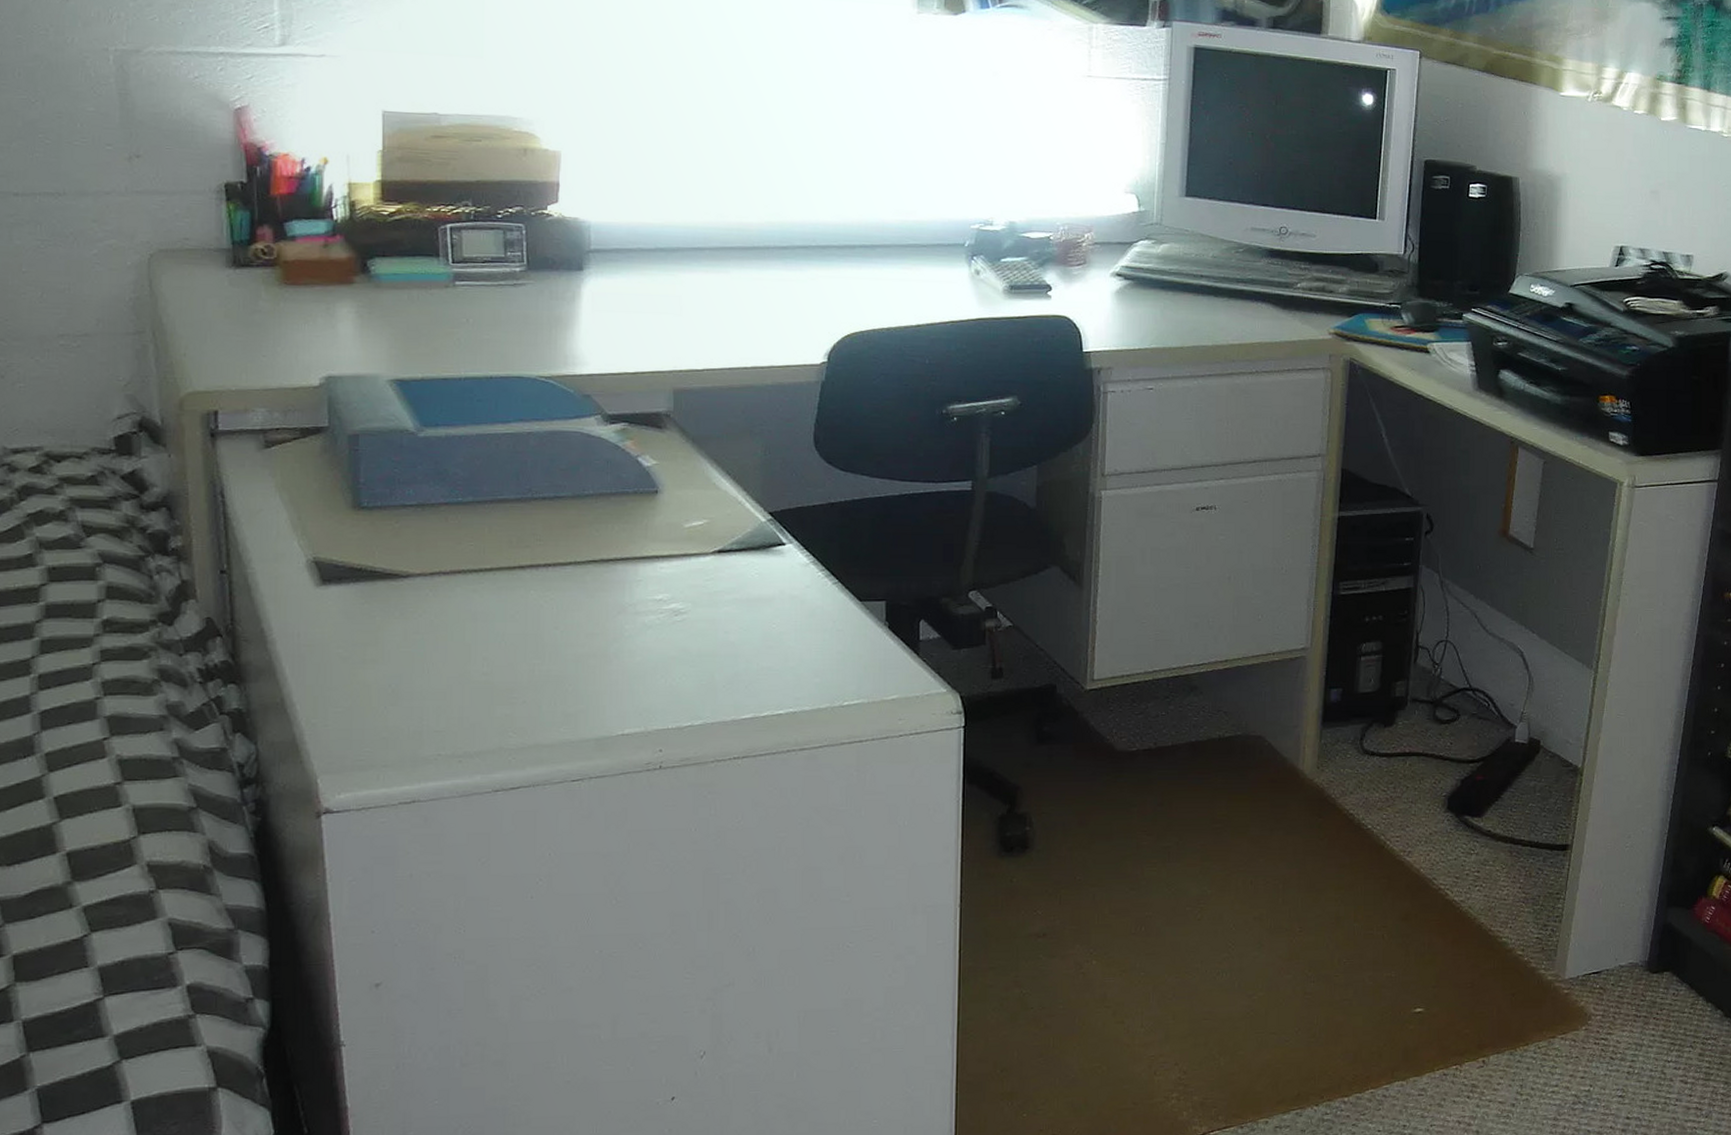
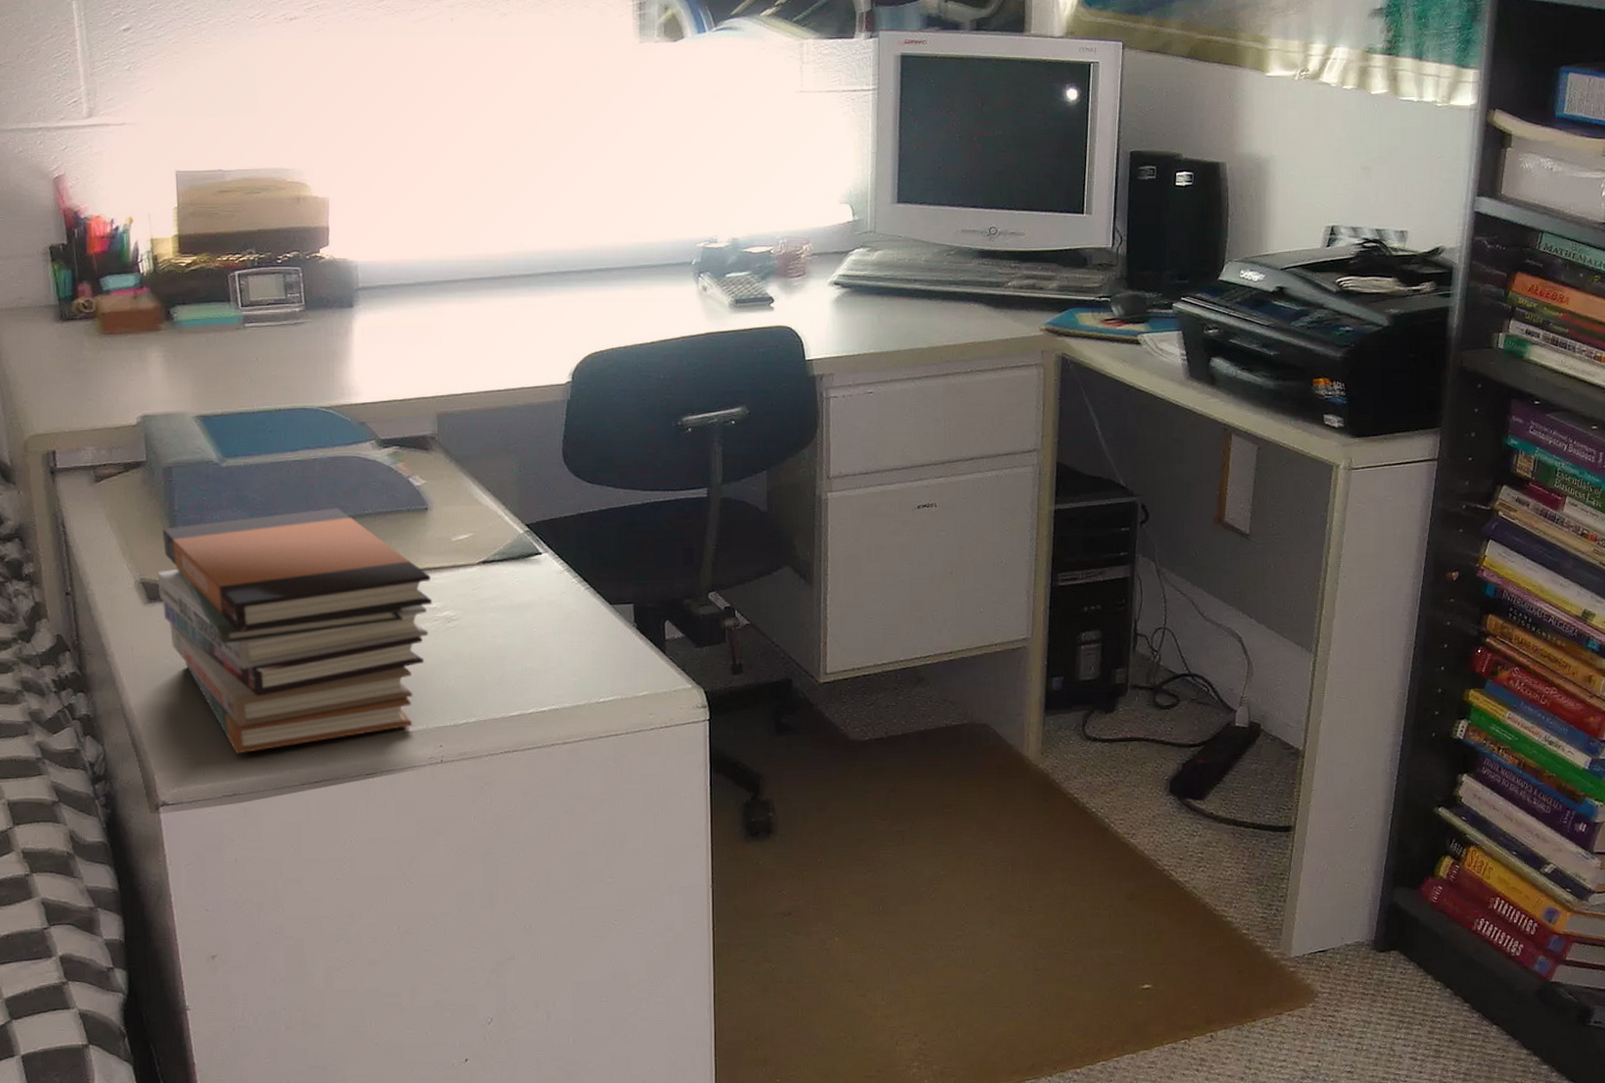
book stack: none [334,487,659,756] -> present [157,508,433,754]

